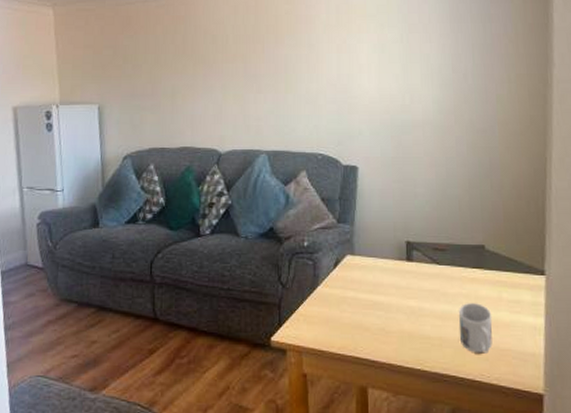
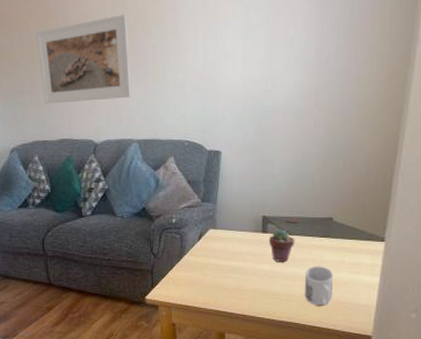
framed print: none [163,23,261,109] -> present [36,14,132,104]
potted succulent: none [414,257,445,297] -> present [268,229,295,262]

